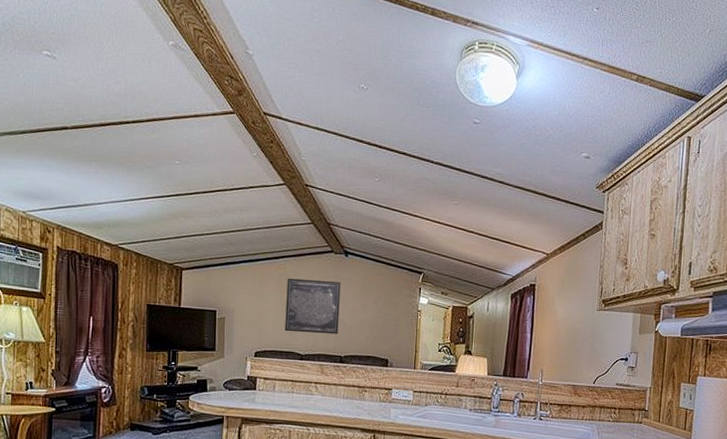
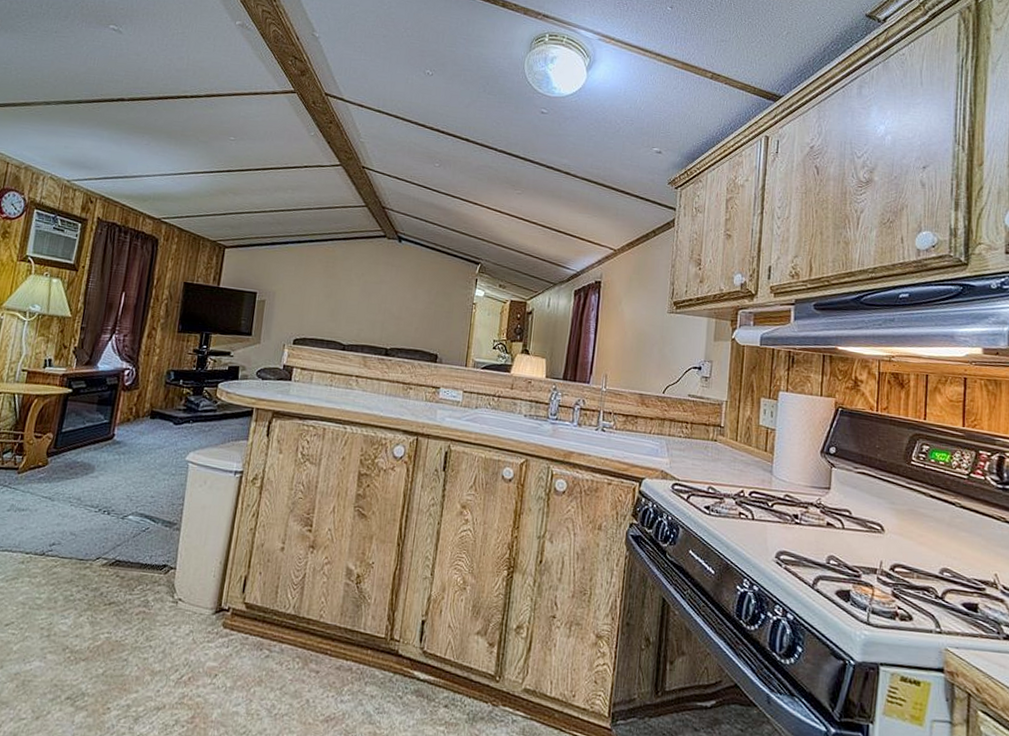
wall art: present [285,278,341,335] -> none [328,262,392,325]

